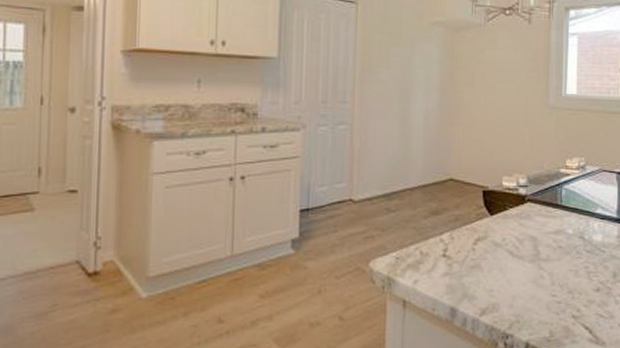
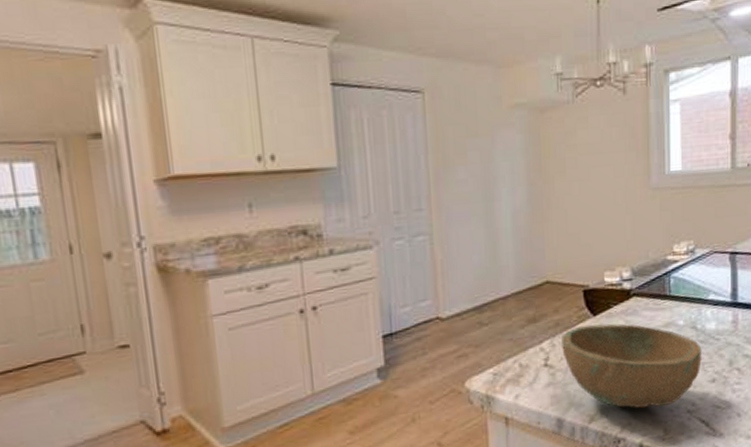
bowl: none [460,223,588,308] -> present [561,323,702,409]

